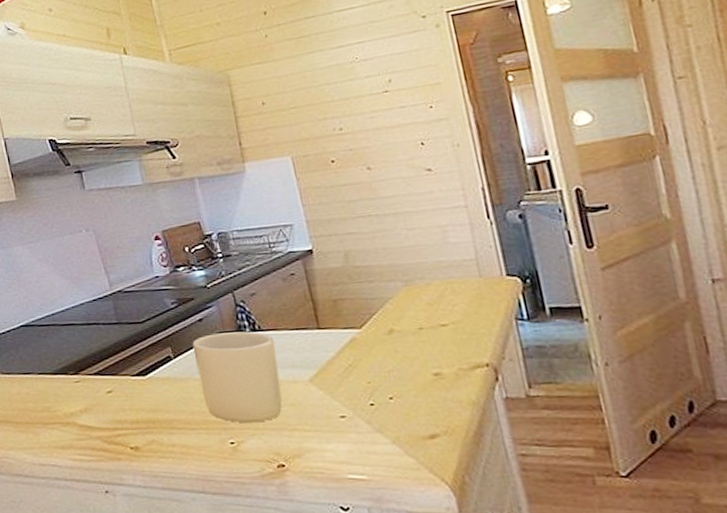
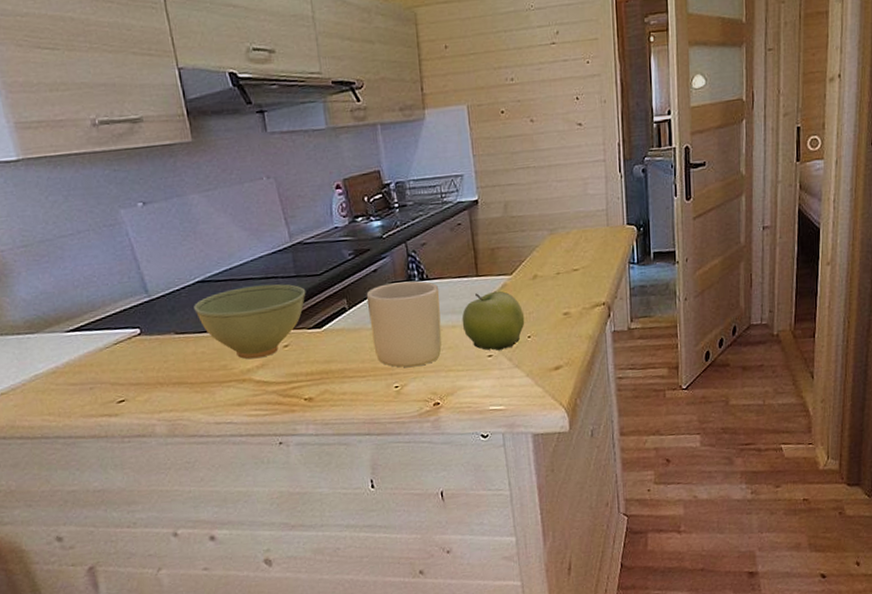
bowl: none [18,330,129,403] -> present [194,284,306,359]
fruit: none [304,345,384,411] -> present [462,291,525,350]

